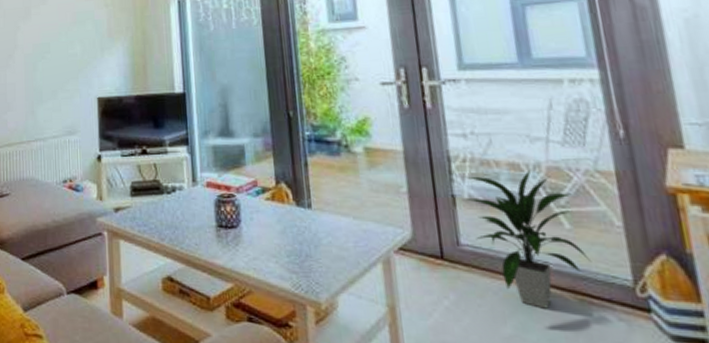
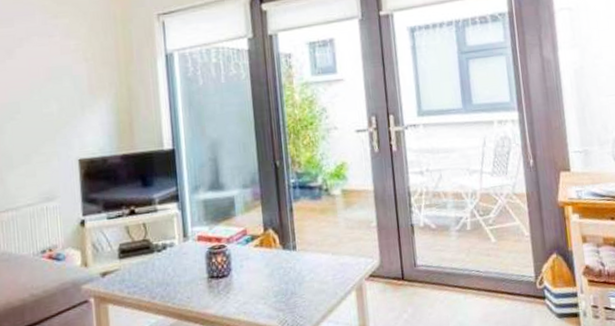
indoor plant: present [465,169,592,309] -> none [421,197,509,309]

